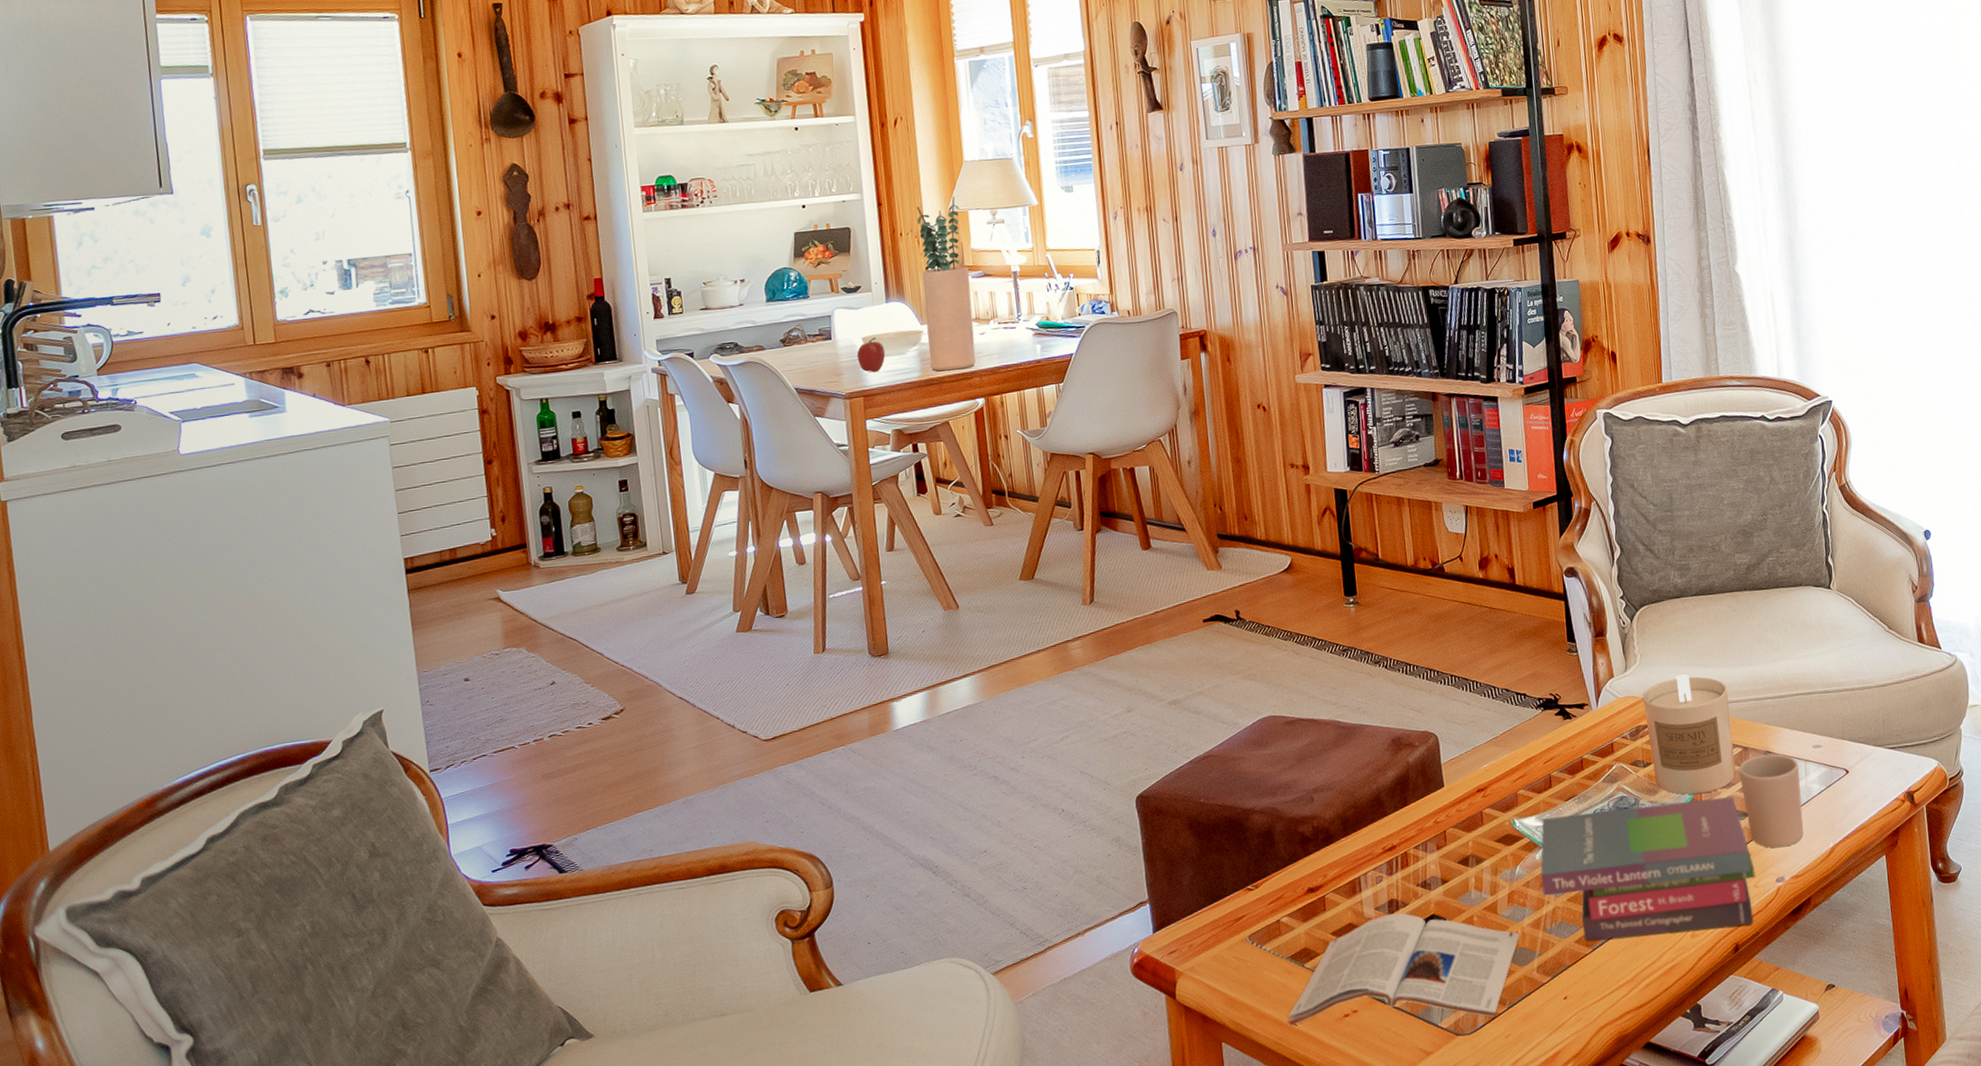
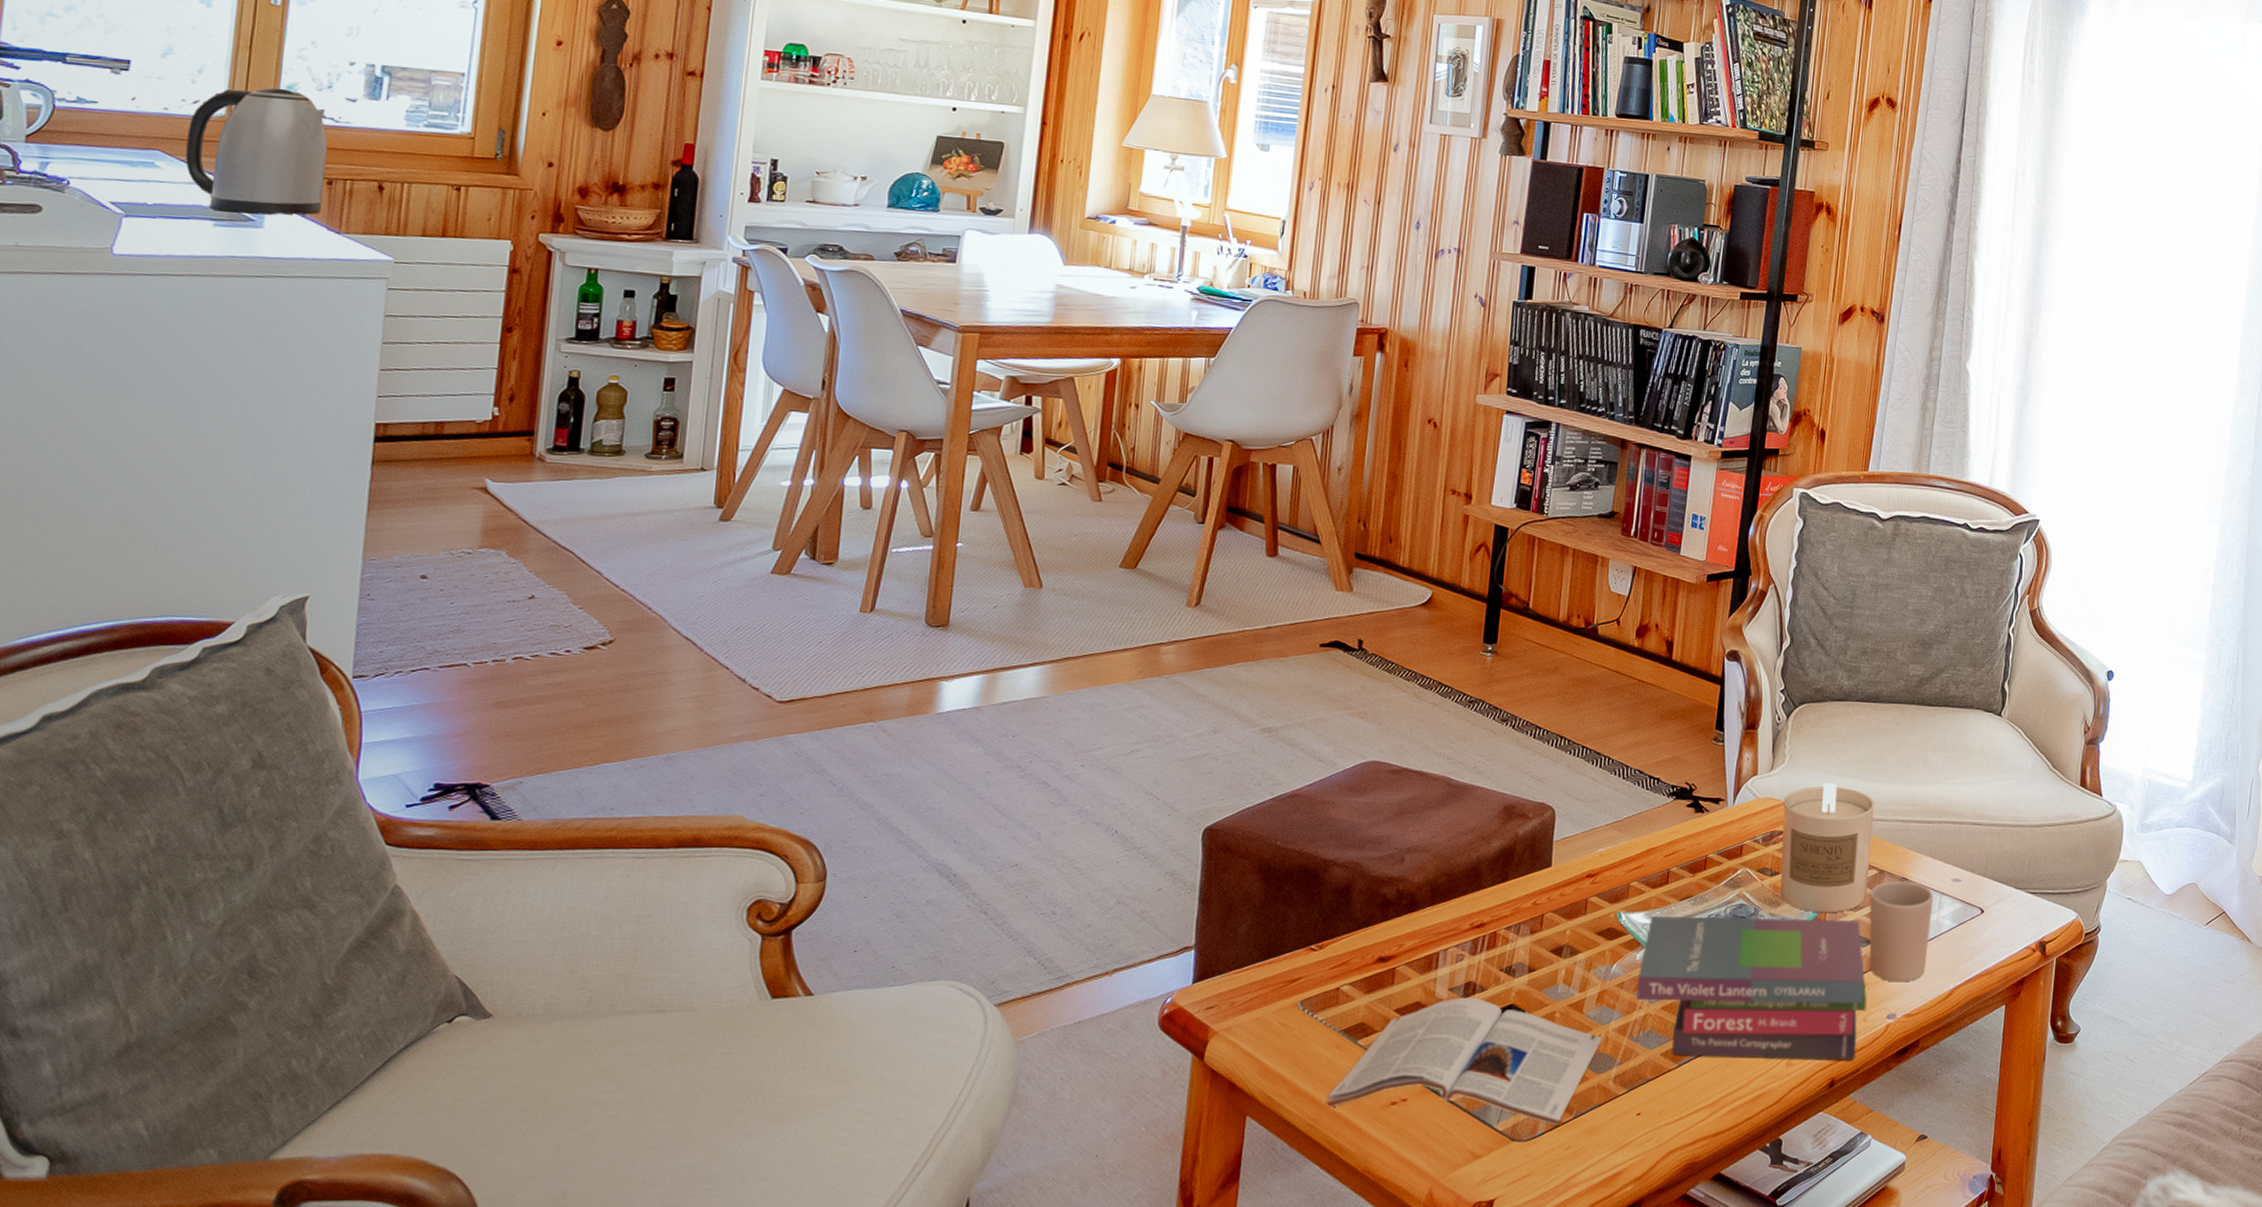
kettle: none [213,293,327,404] -> present [185,87,328,216]
fruit: present [856,337,886,372] -> none [981,269,1017,308]
bowl: present [861,330,924,357] -> none [990,265,1066,295]
vase: present [916,196,976,372] -> none [1065,130,1136,323]

